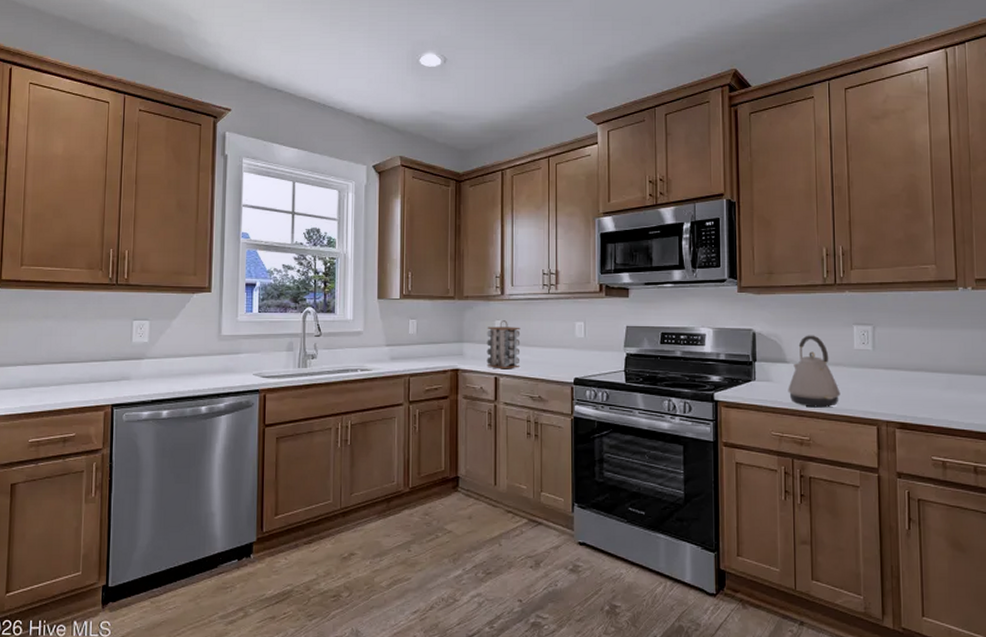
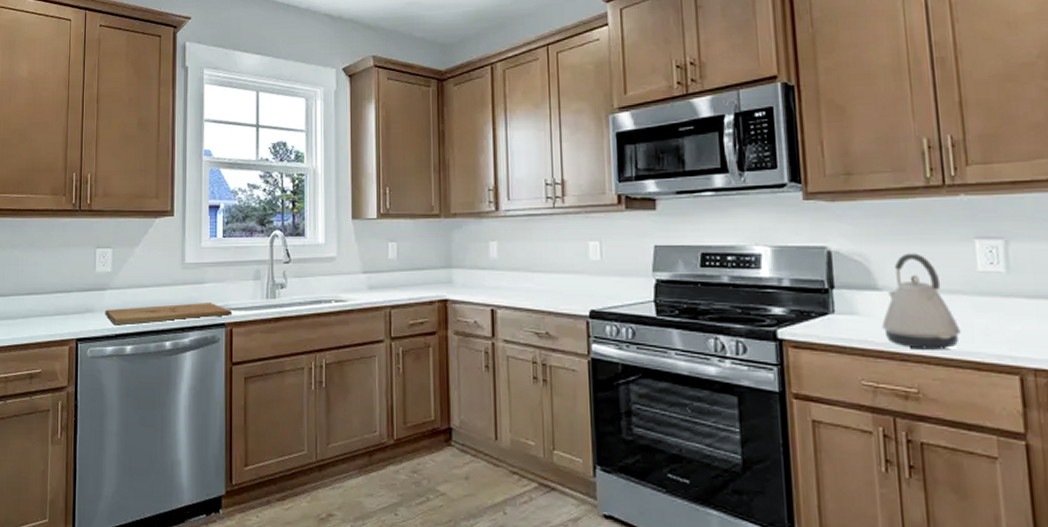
cutting board: none [141,370,266,392] -> present [105,301,233,326]
spice rack: present [487,320,521,370] -> none [480,241,522,300]

